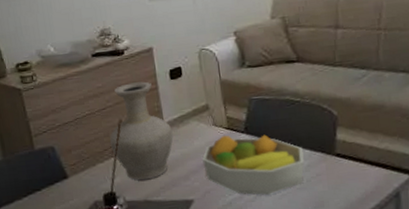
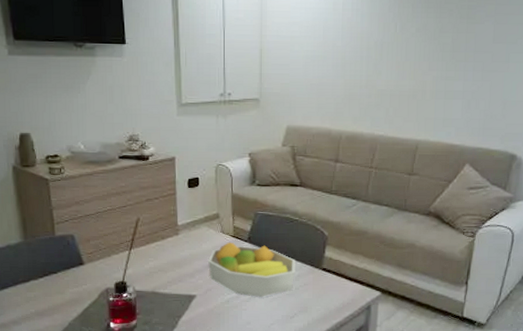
vase: present [109,81,173,181] -> none [126,186,184,274]

